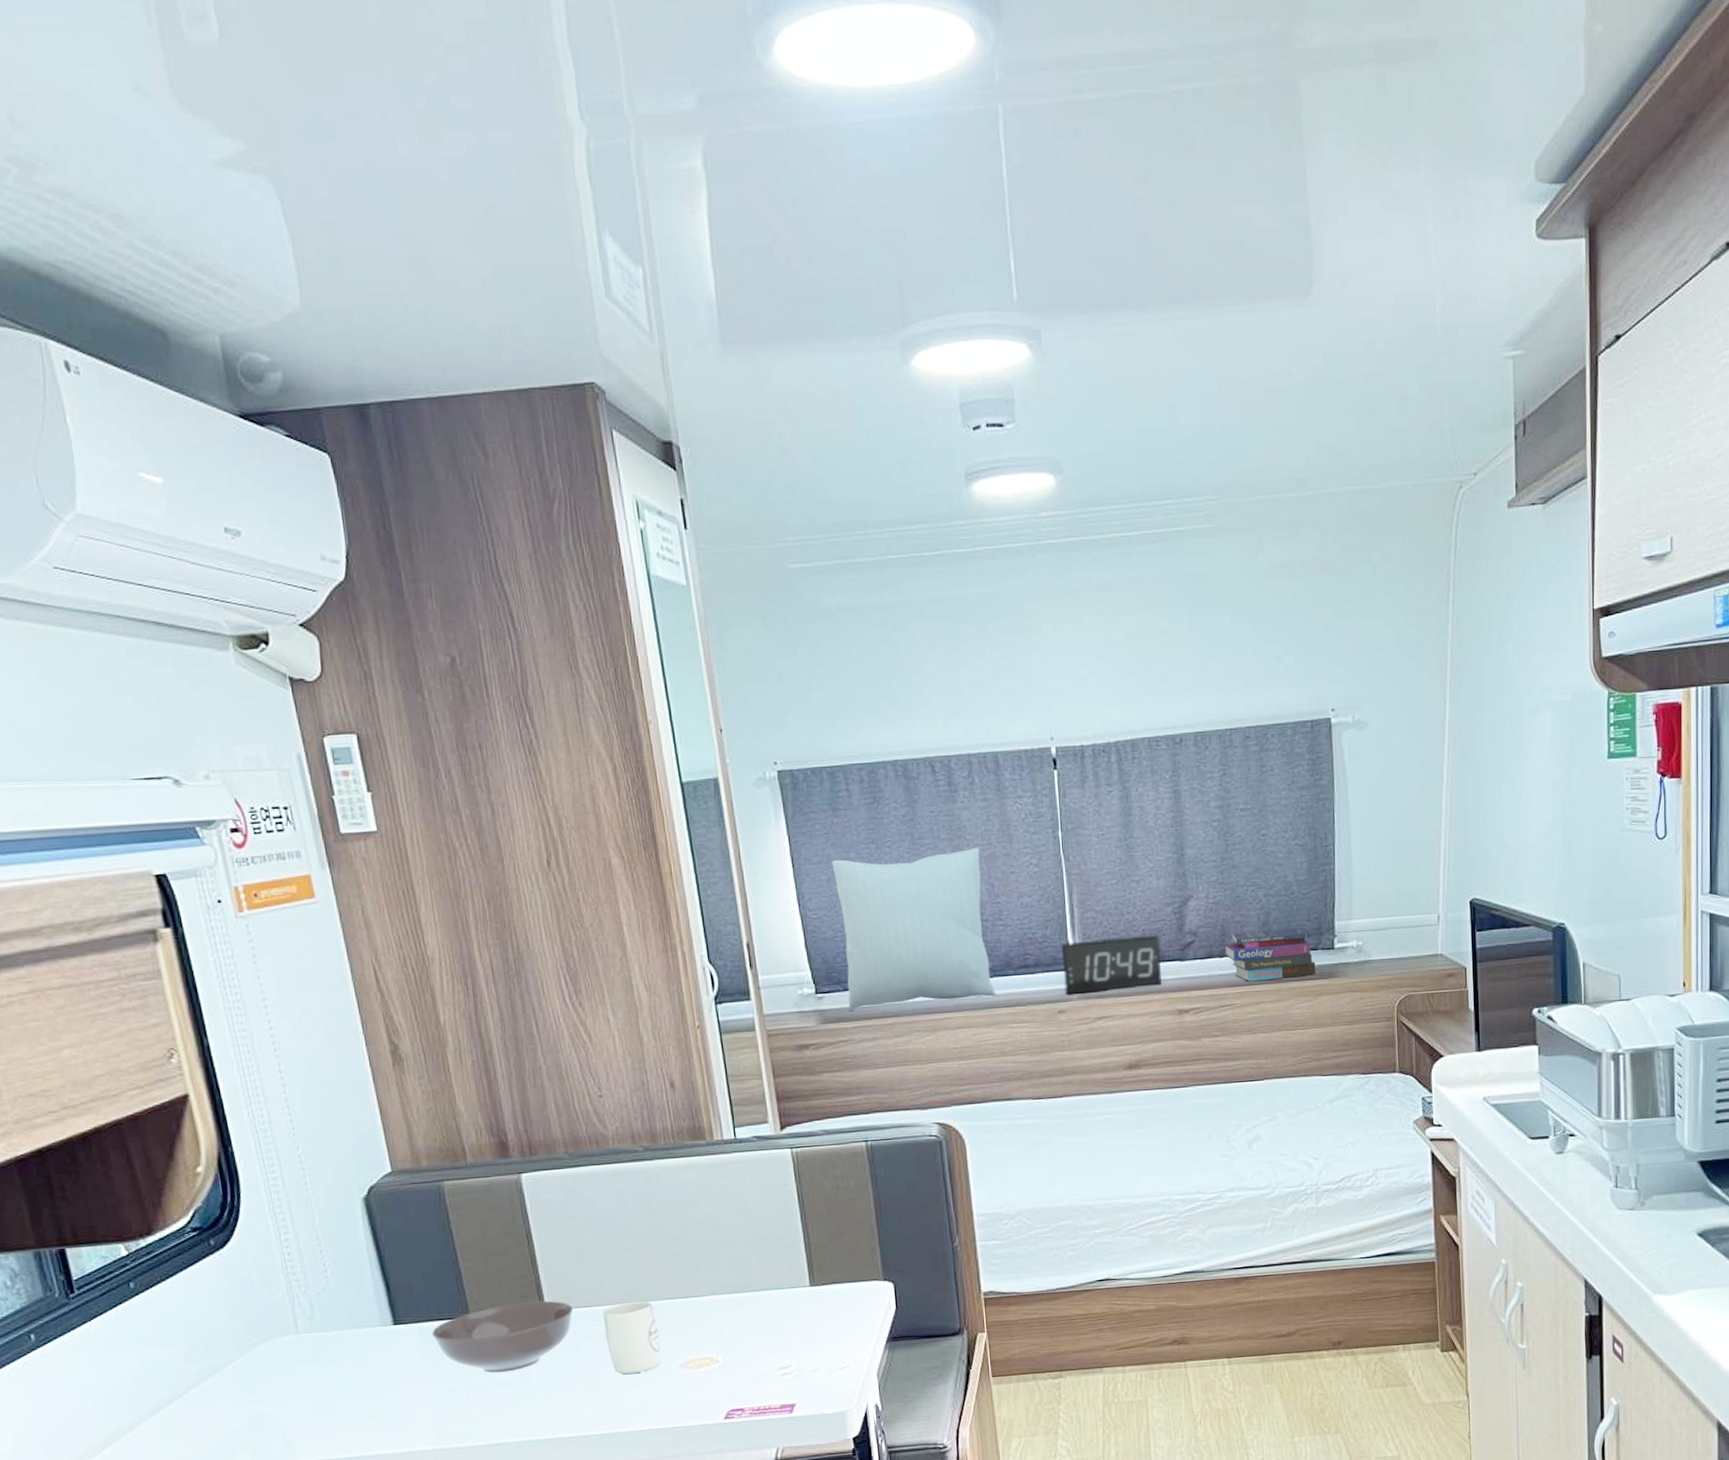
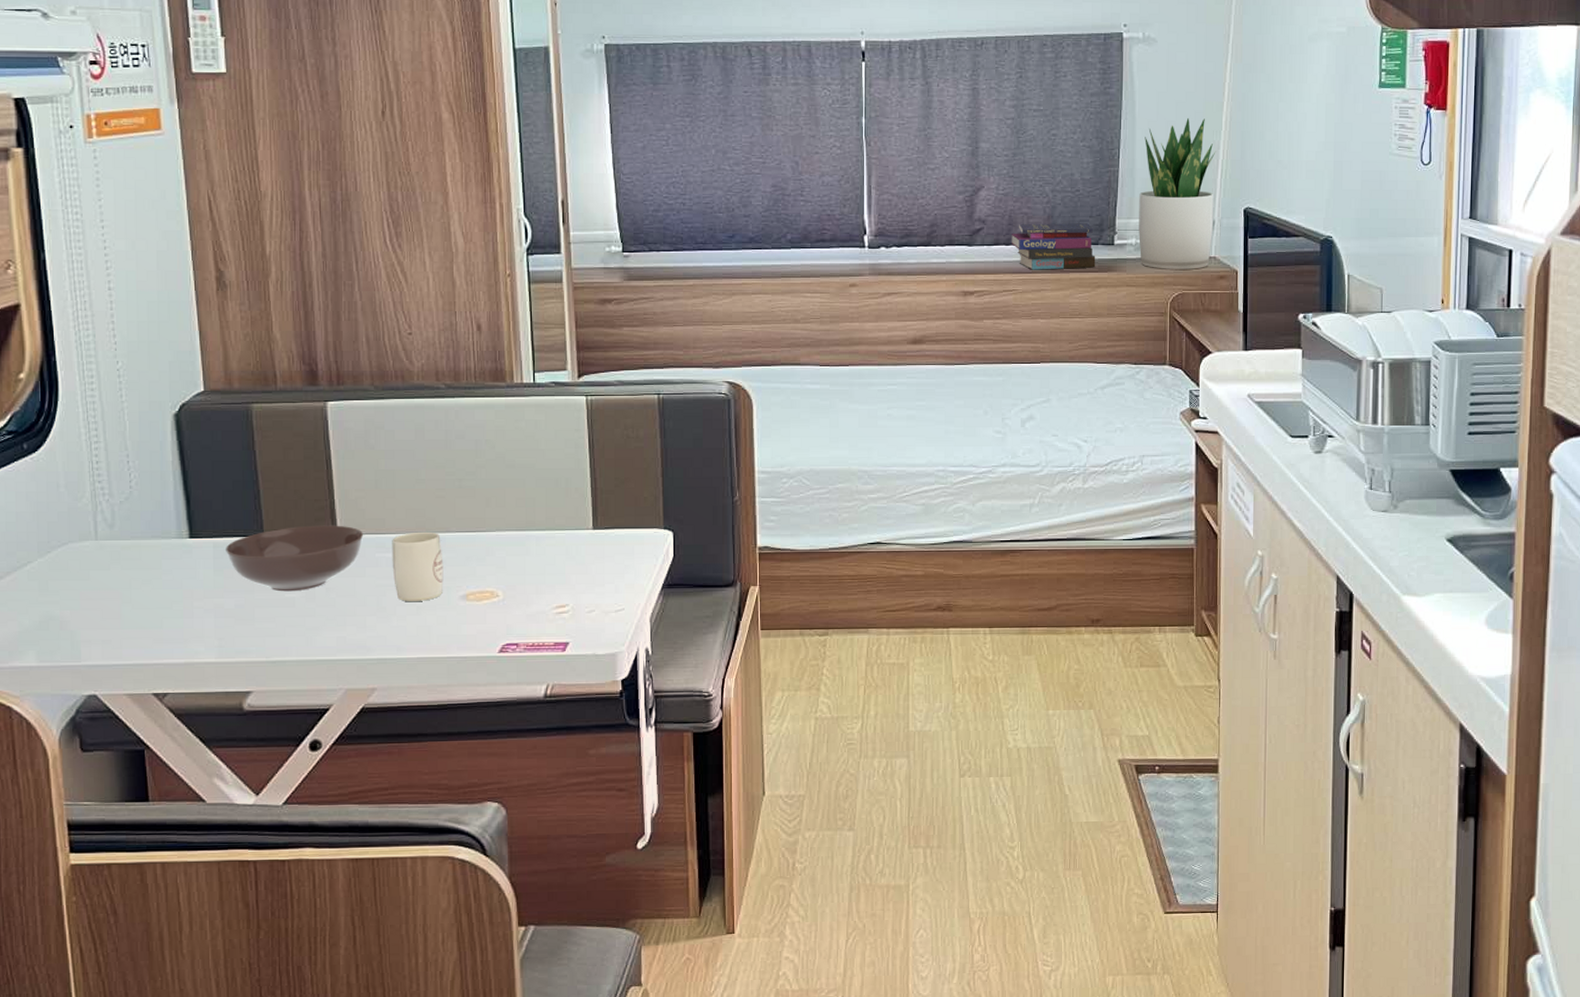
pillow: present [832,847,997,1010] -> none [648,127,793,270]
alarm clock: present [1062,935,1162,994] -> none [857,220,951,270]
planter: none [1358,805,1438,972] -> present [1139,118,1216,271]

